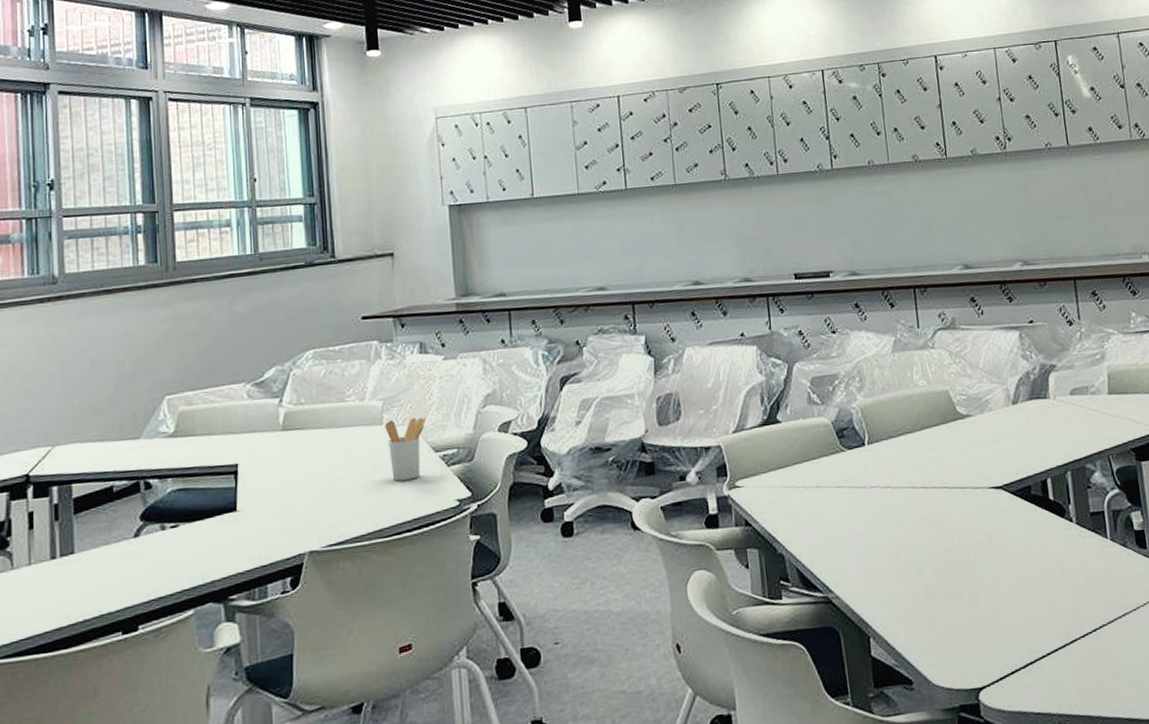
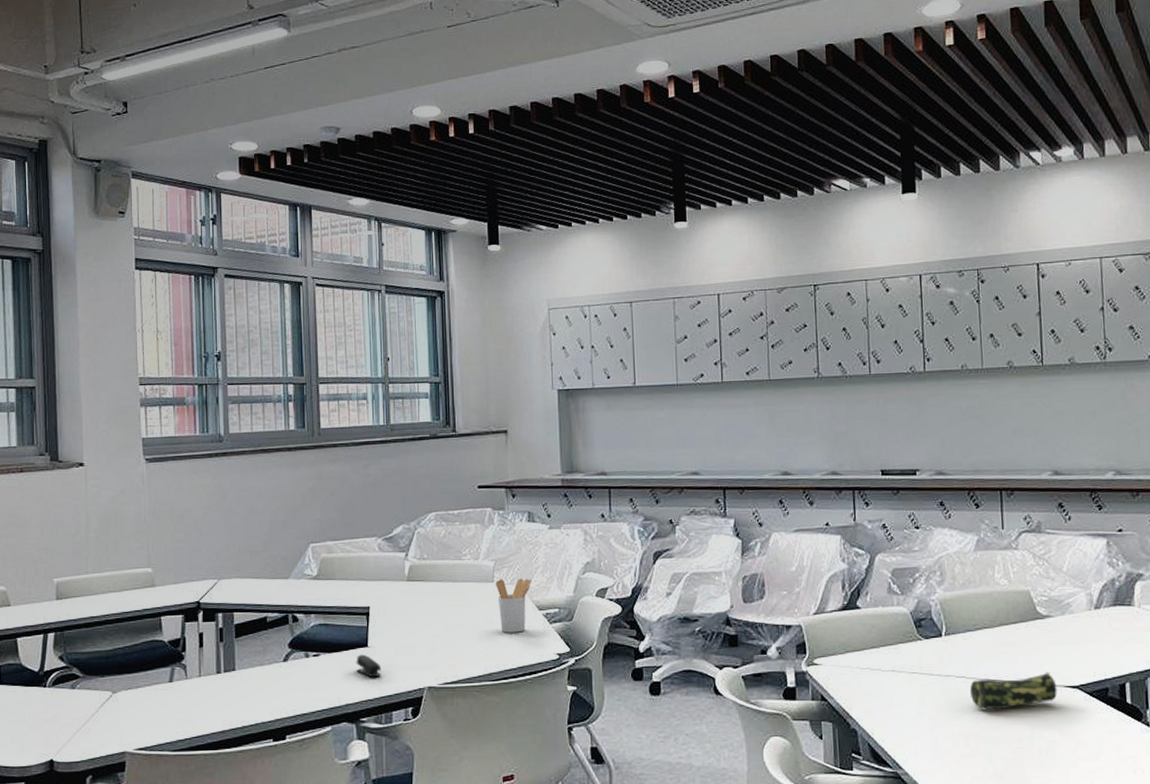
stapler: none [222,520,254,546] -> present [356,654,382,677]
pencil case: none [896,474,982,520] -> present [970,672,1057,710]

